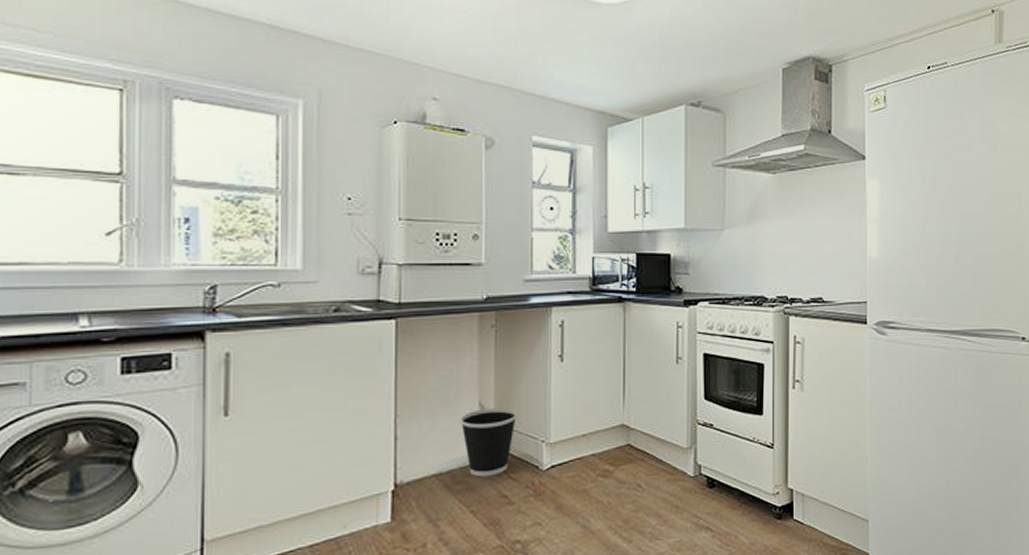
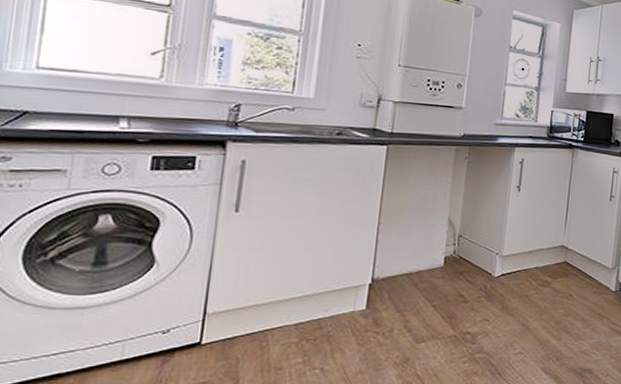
wastebasket: present [460,408,518,477] -> none [431,224,479,279]

